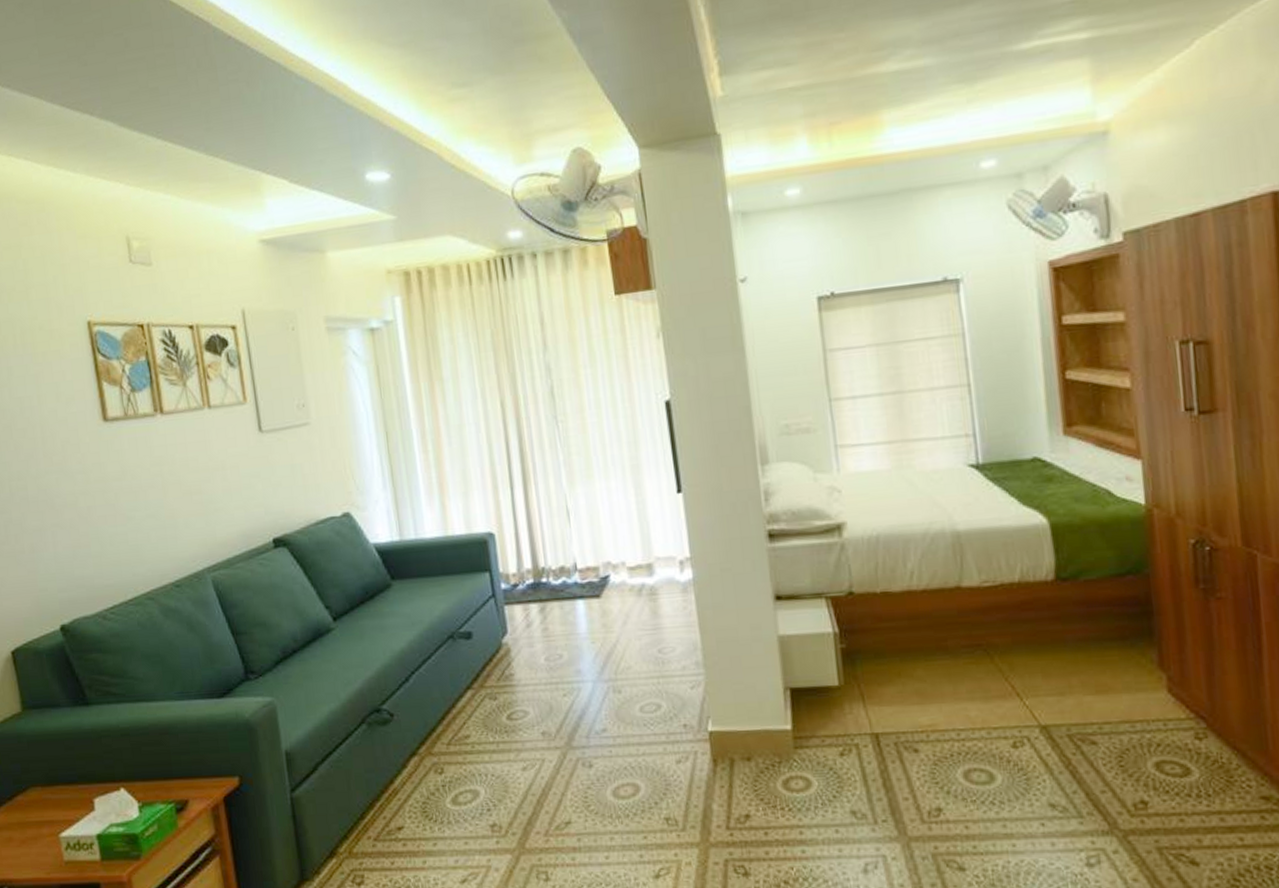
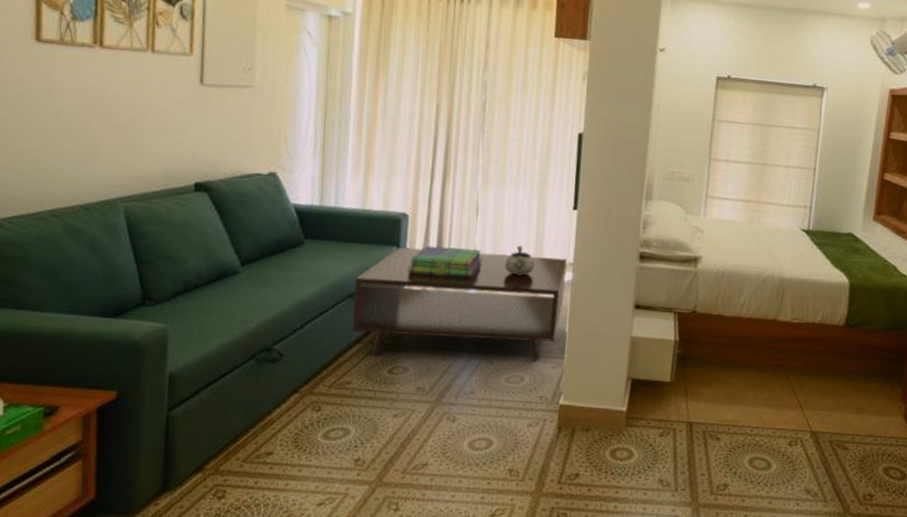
coffee table: none [452,554,688,701] -> present [352,247,568,362]
stack of books: none [506,560,586,602] -> present [408,245,482,278]
decorative bowl: none [611,546,647,583] -> present [504,245,535,276]

